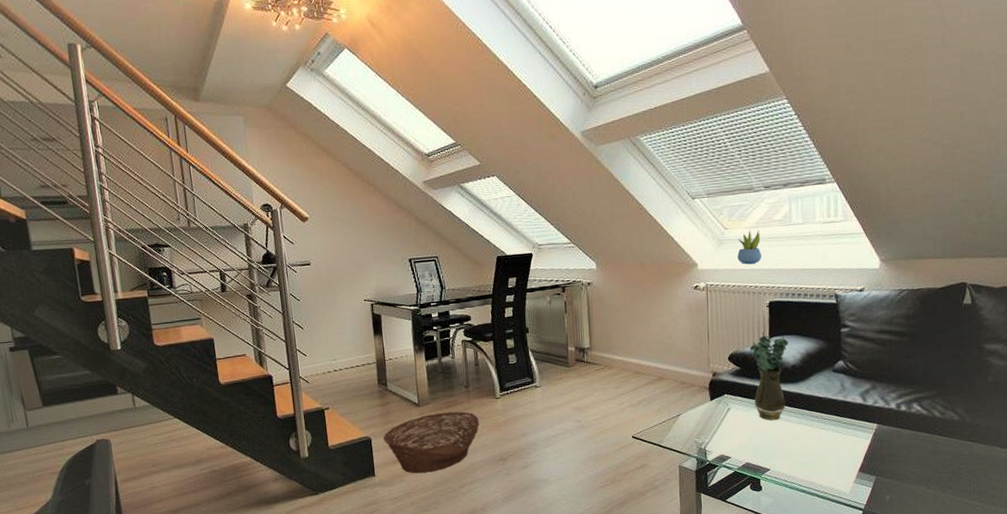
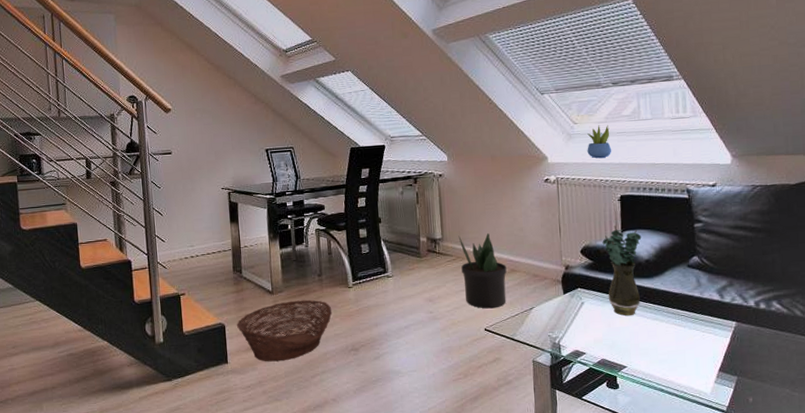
planter: none [607,342,655,417] -> present [458,233,507,309]

